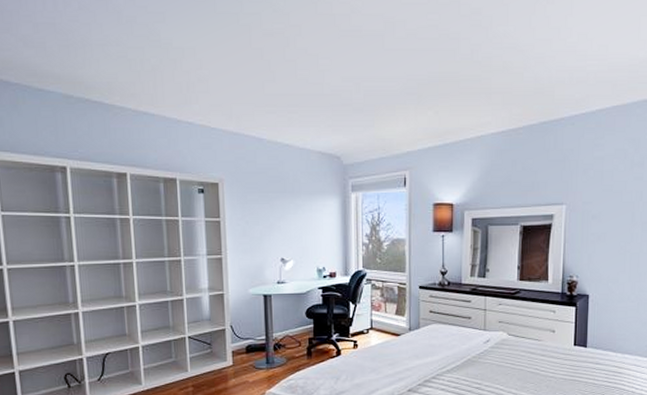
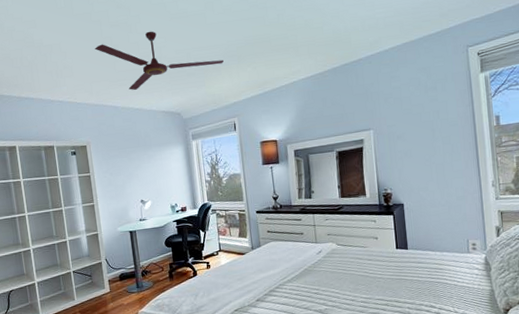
ceiling fan: none [240,48,400,122] -> present [95,31,224,91]

